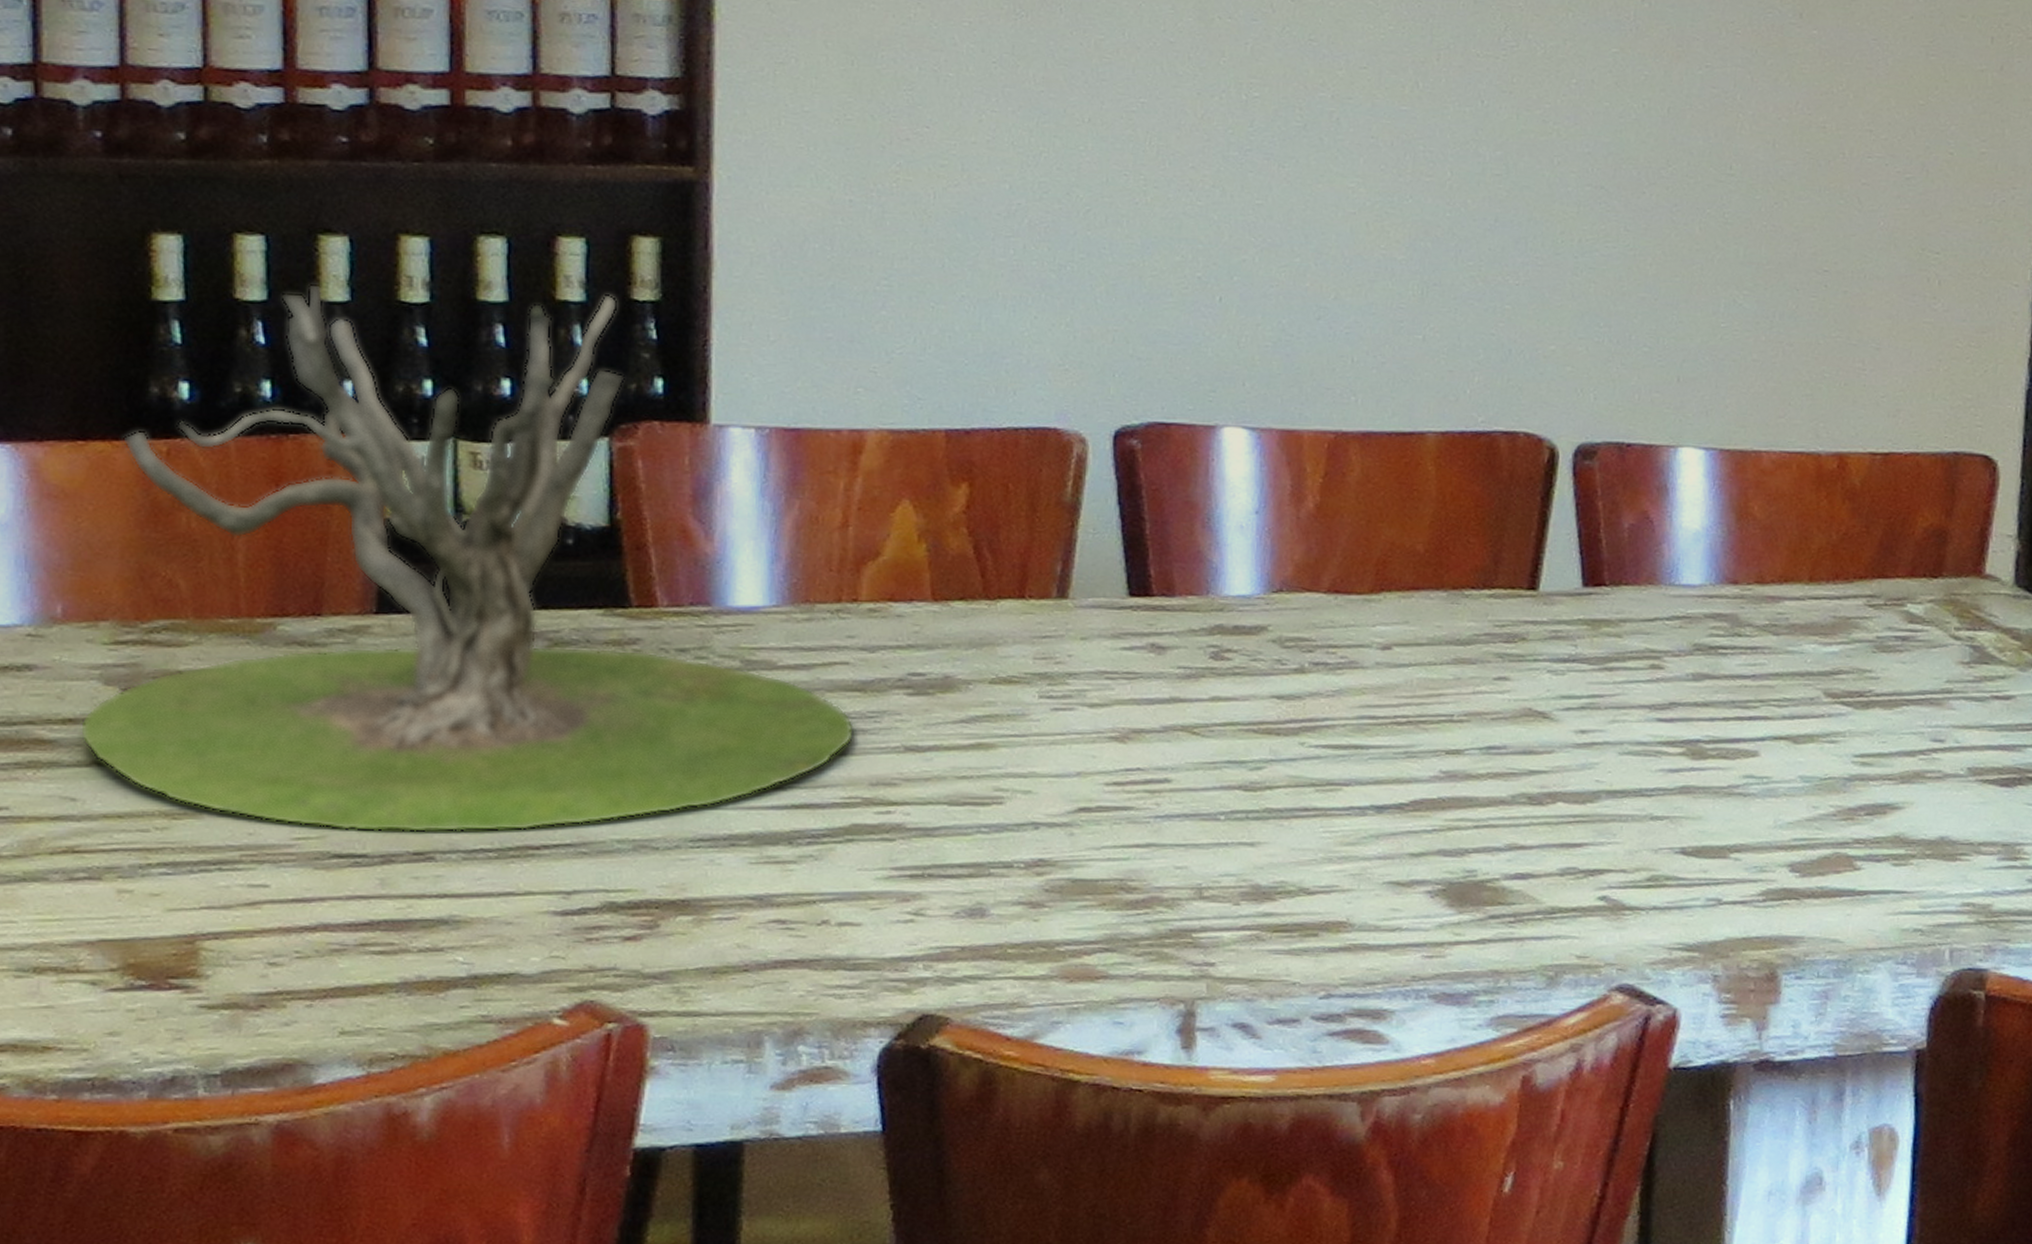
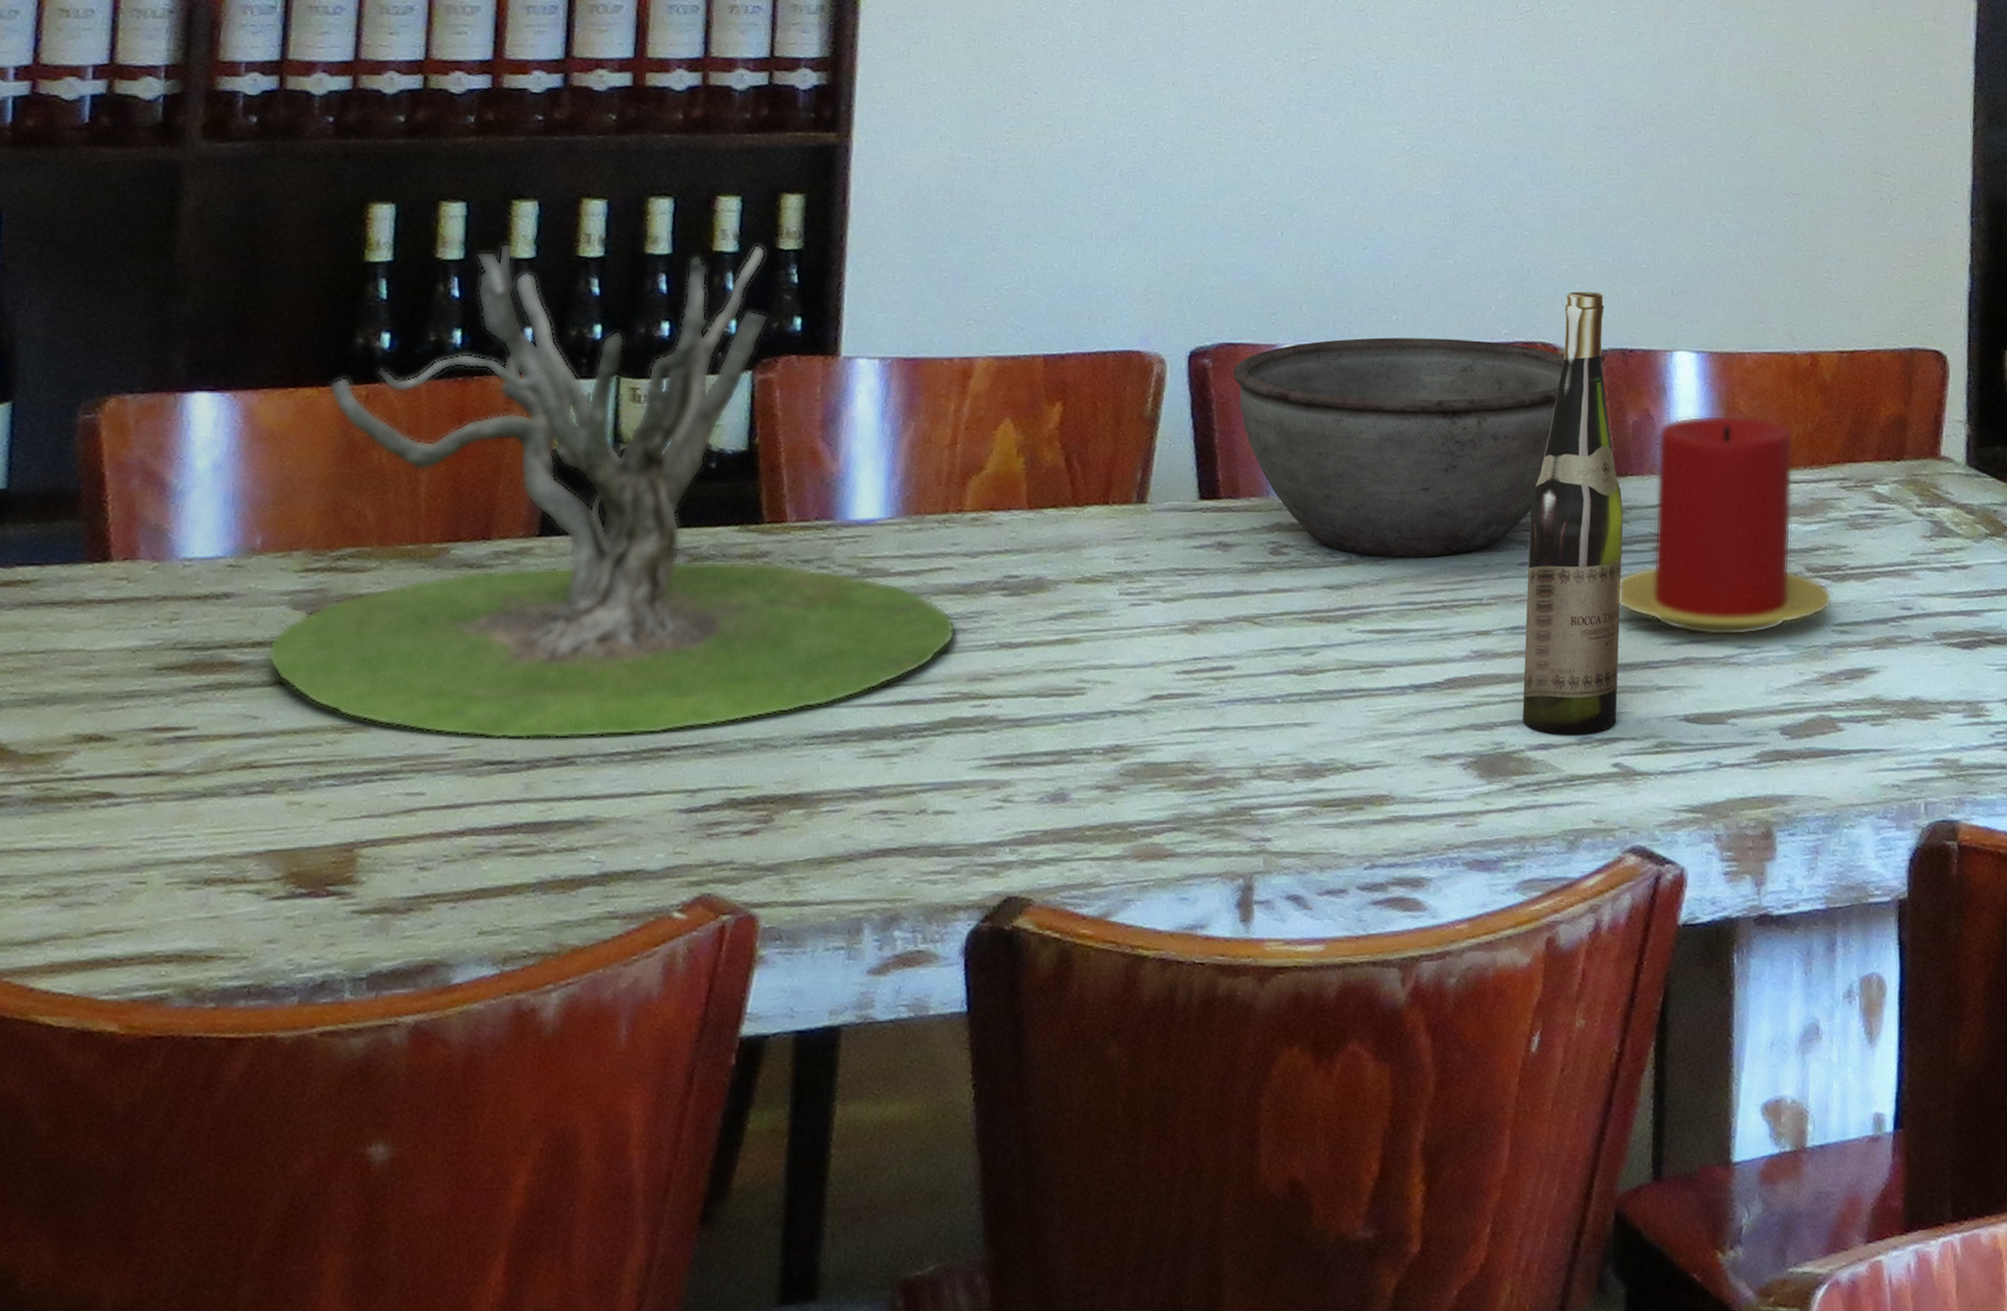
bowl: none [1165,421,1552,668] -> present [1233,337,1565,558]
wine bottle: none [1498,376,1616,865] -> present [1522,291,1624,735]
candle: none [1610,520,1853,764] -> present [1619,415,1832,635]

